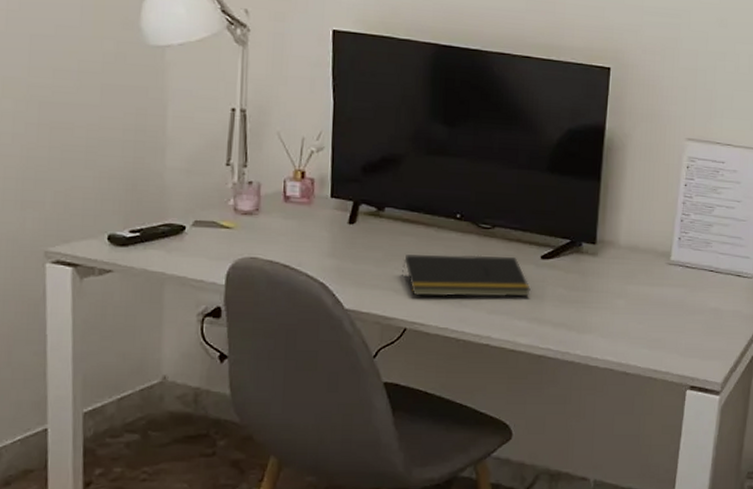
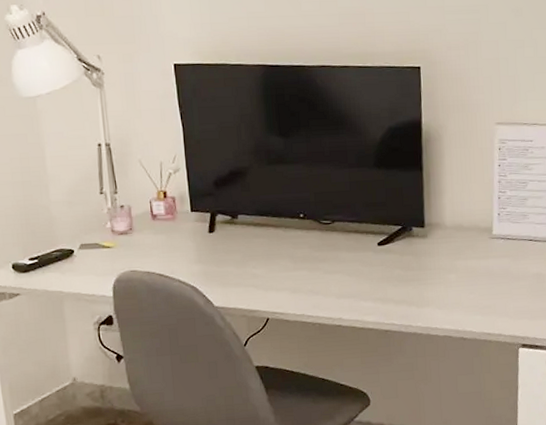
notepad: present [401,254,531,297] -> none [258,246,372,289]

